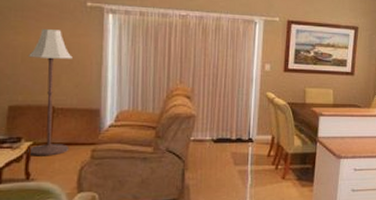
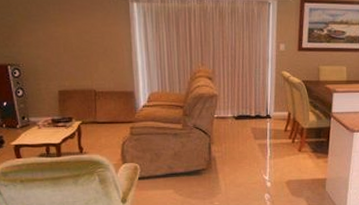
floor lamp: present [27,29,72,156] -> none [68,20,112,133]

